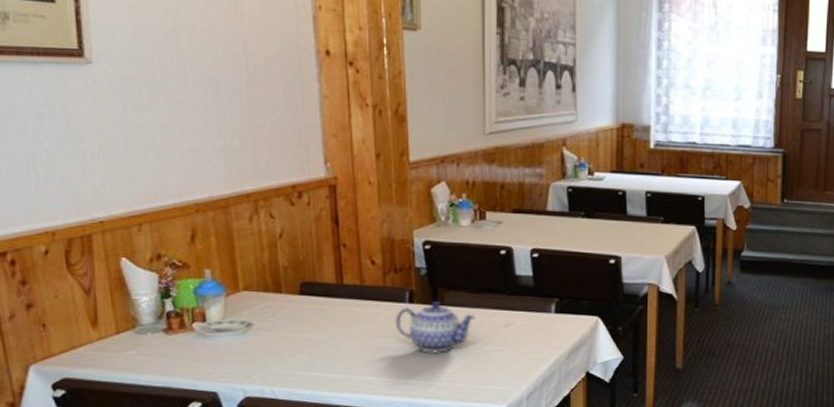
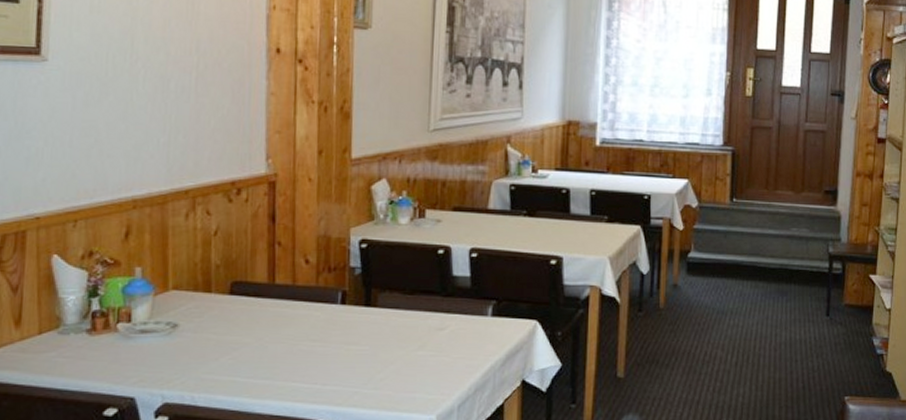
teapot: present [395,301,477,353] -> none [325,303,410,358]

